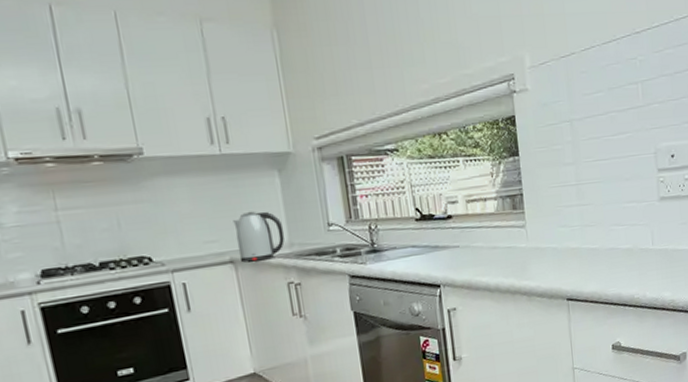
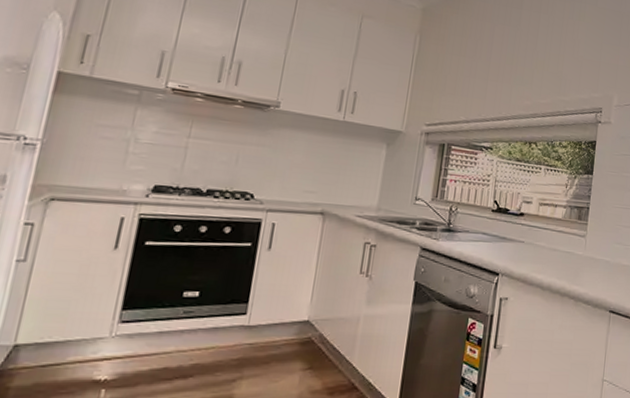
kettle: present [233,211,285,263] -> none [329,173,377,219]

